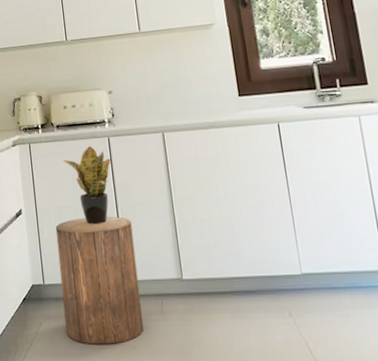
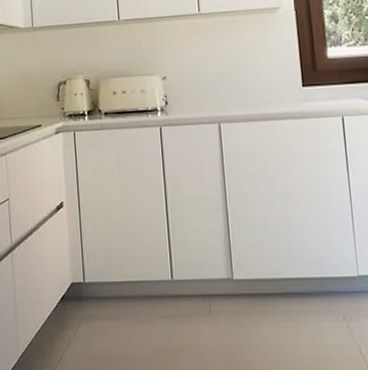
stool: present [55,216,144,345] -> none [99,211,190,346]
potted plant: present [62,146,111,225] -> none [109,136,162,220]

